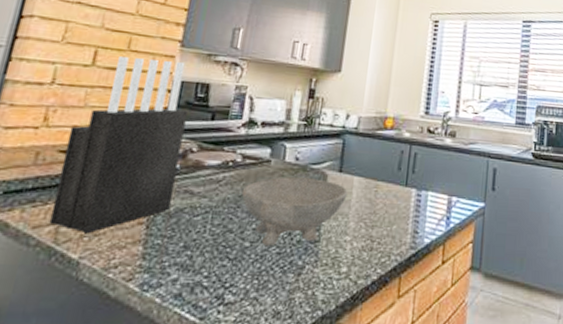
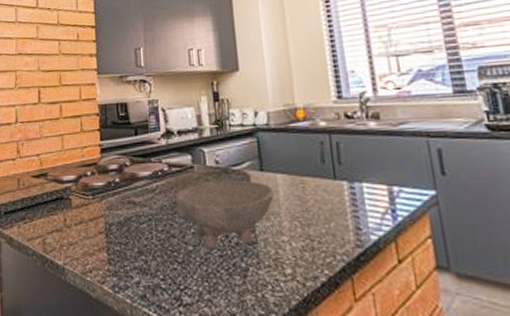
knife block: present [49,57,188,234] -> none [35,88,120,244]

